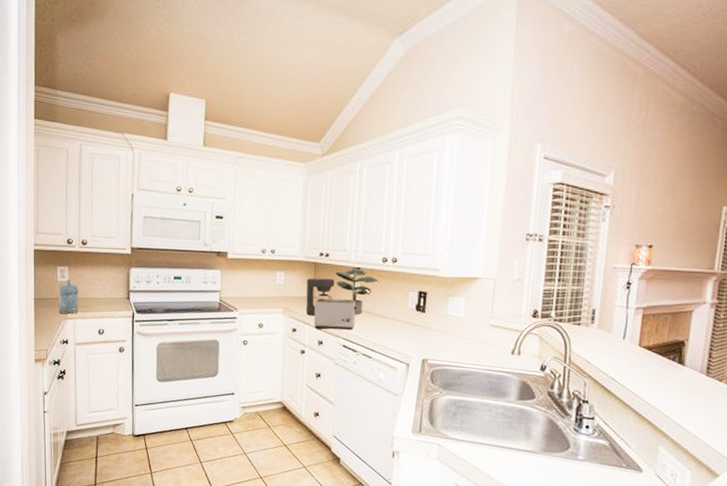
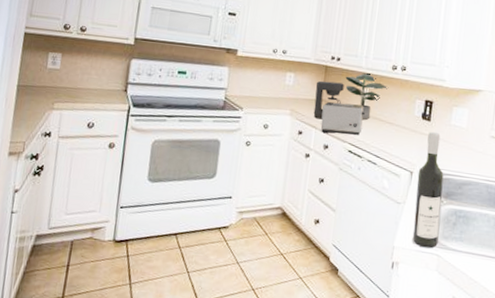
canister: present [58,279,79,315] -> none [44,66,71,105]
bottle: none [411,323,442,438] -> present [412,132,444,248]

